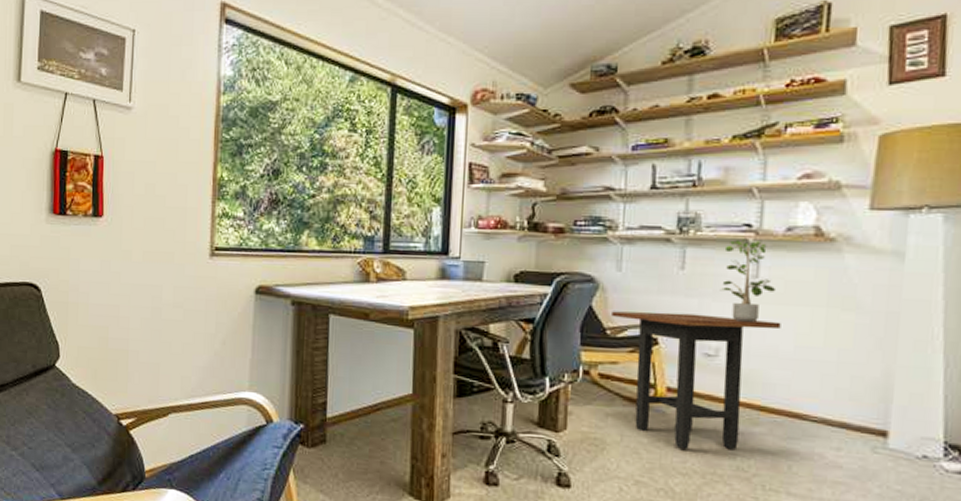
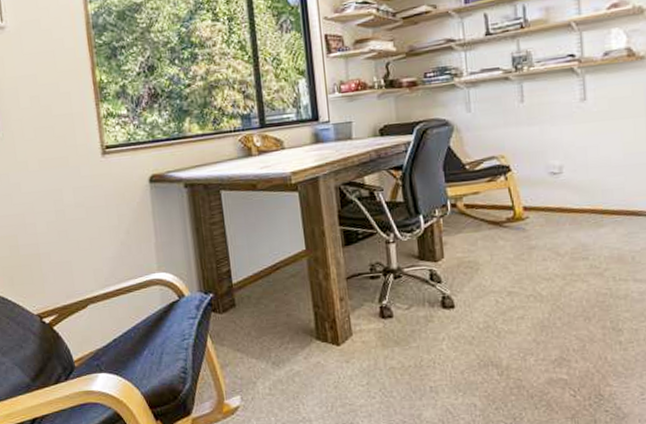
side table: present [612,311,781,450] -> none [468,135,610,258]
potted plant: present [719,239,777,322] -> none [554,66,602,140]

